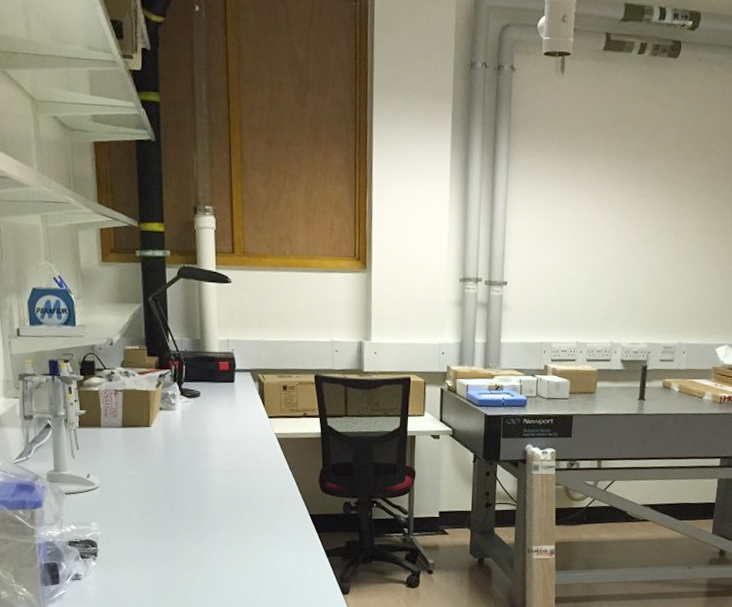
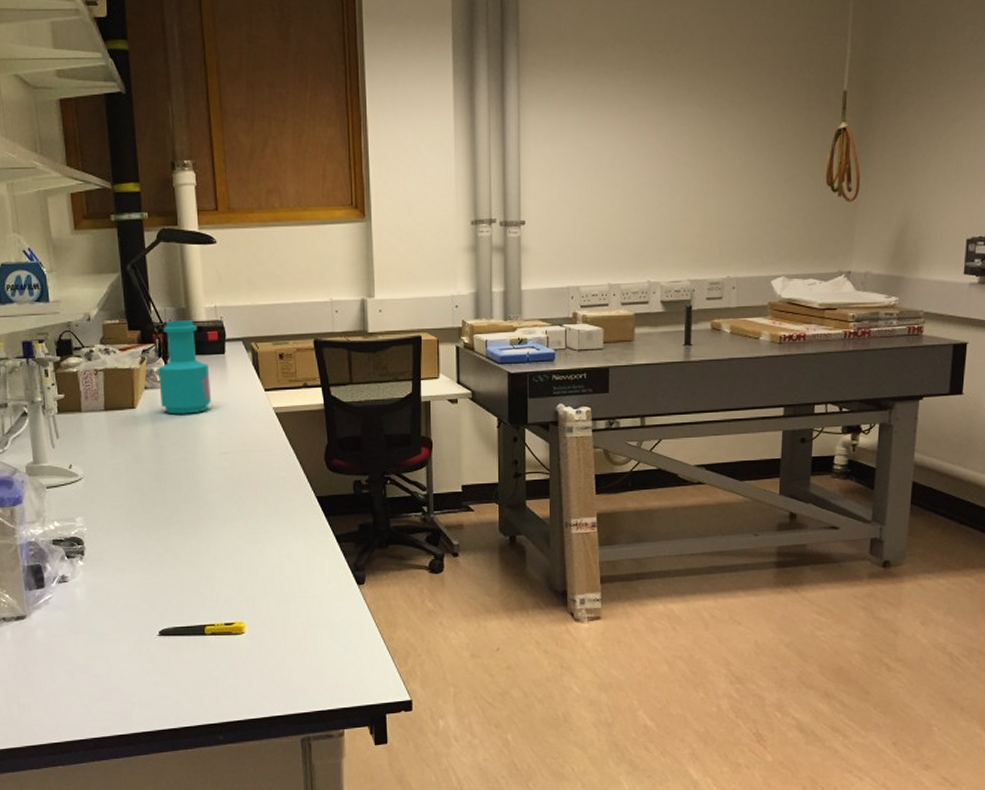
bottle: none [173,350,220,435] -> present [158,320,211,415]

